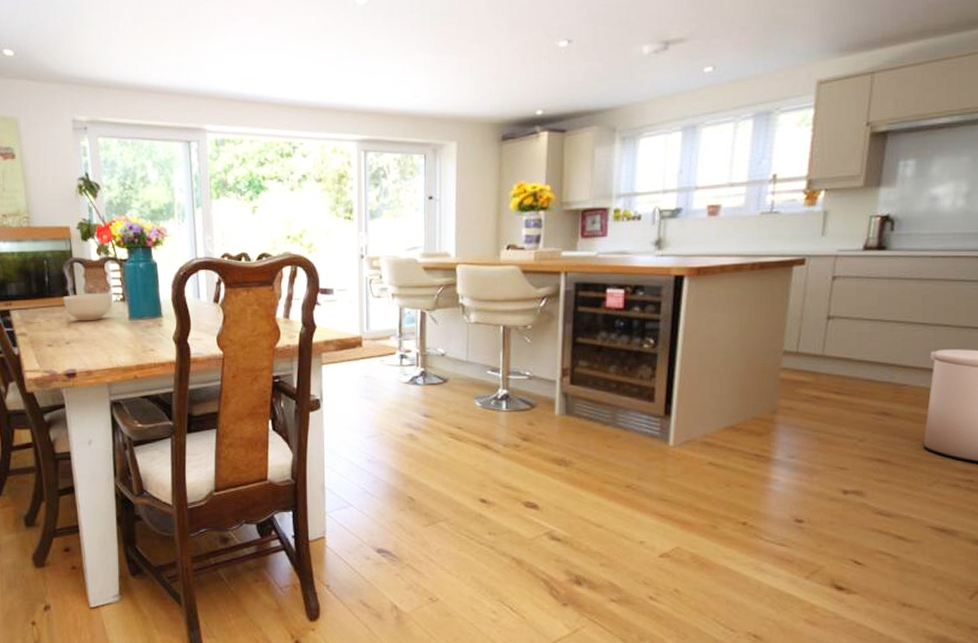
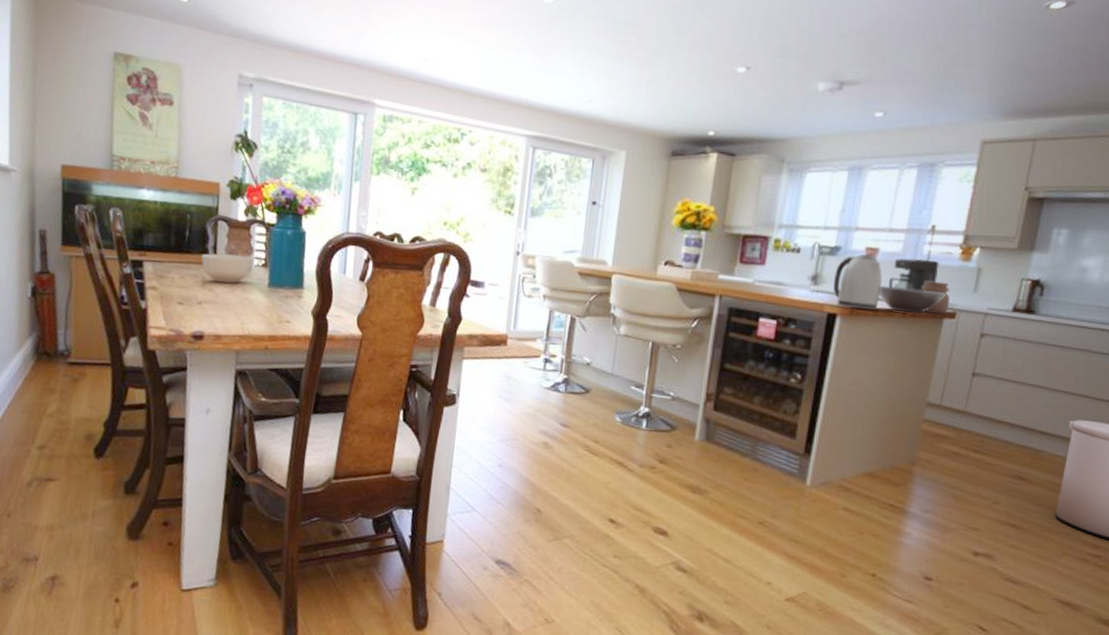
kettle: none [677,213,727,268] -> present [833,254,882,311]
bowl: none [724,240,794,266] -> present [878,285,947,314]
coffee maker: none [734,209,784,242] -> present [889,258,939,291]
jar: none [767,230,798,263] -> present [921,281,950,315]

